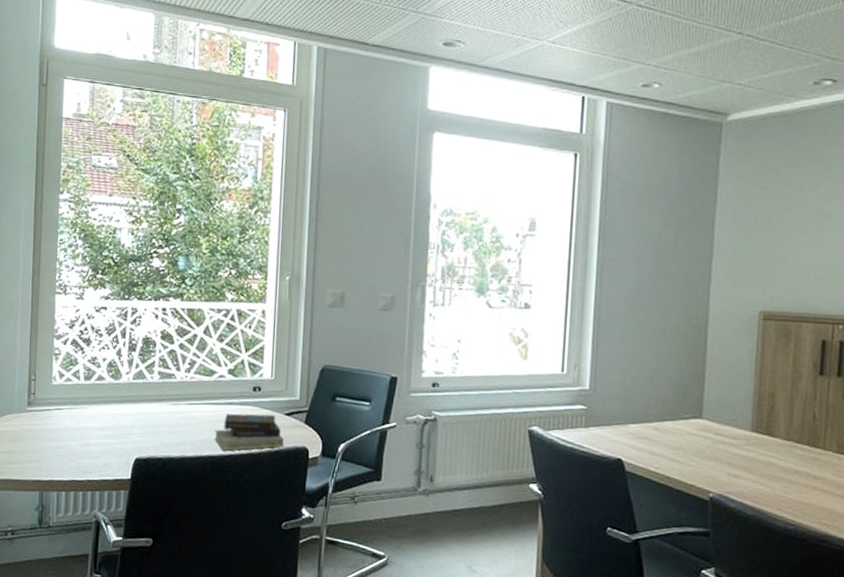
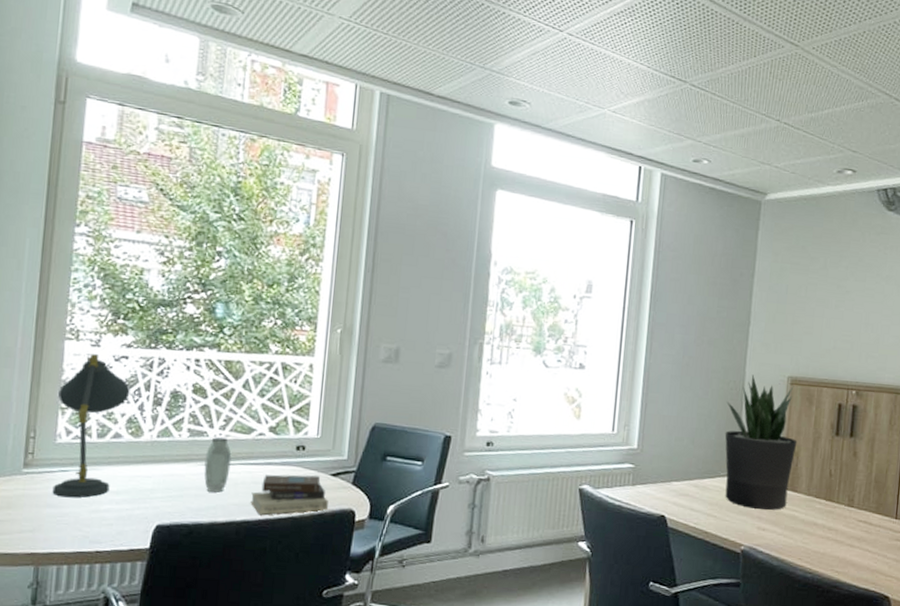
desk lamp: none [51,306,109,433] -> present [52,354,130,498]
vase: none [173,379,197,430] -> present [204,437,232,493]
planter: none [687,310,773,456] -> present [725,374,797,510]

